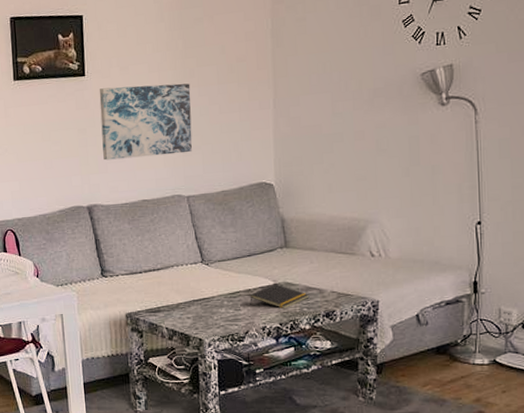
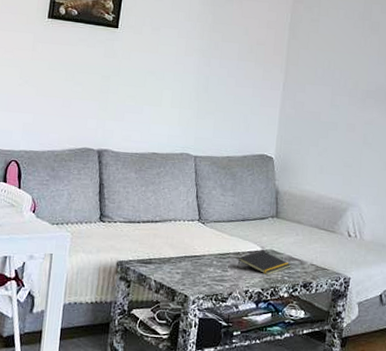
wall art: present [99,83,193,161] -> none [122,42,213,116]

